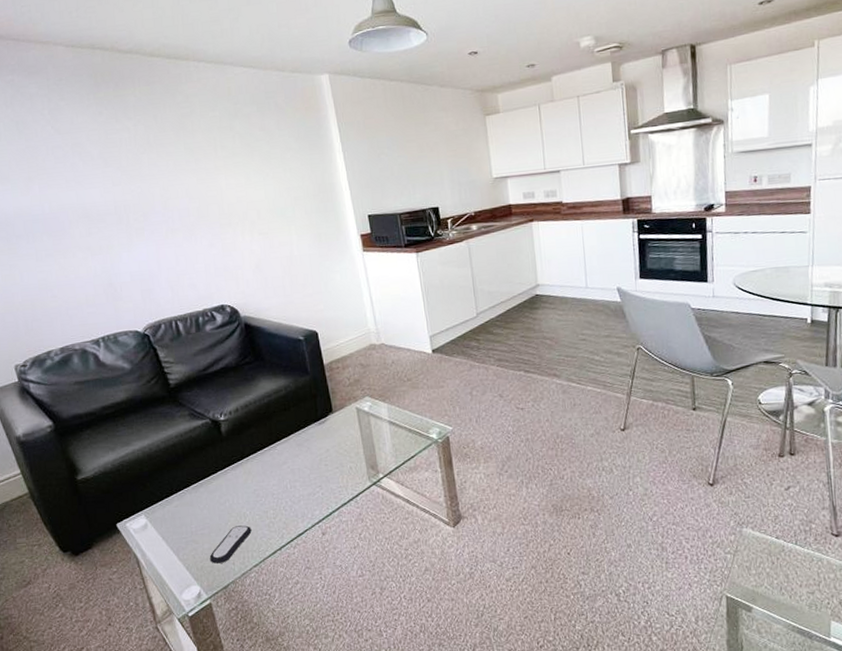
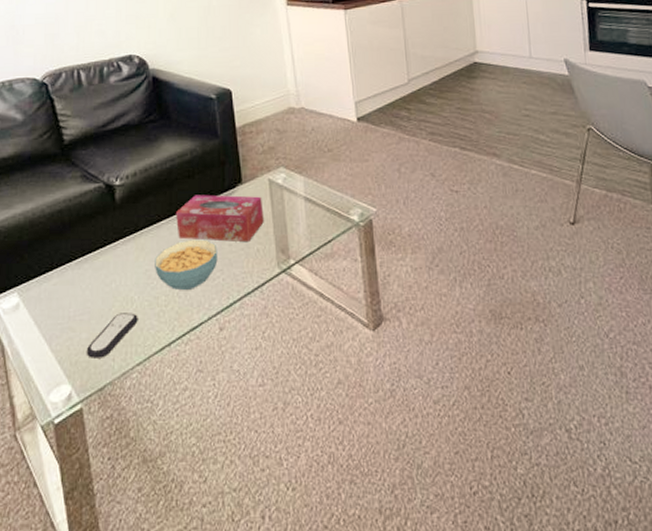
cereal bowl: none [261,461,316,505] -> present [155,239,218,291]
tissue box: none [275,422,354,463] -> present [175,195,264,242]

